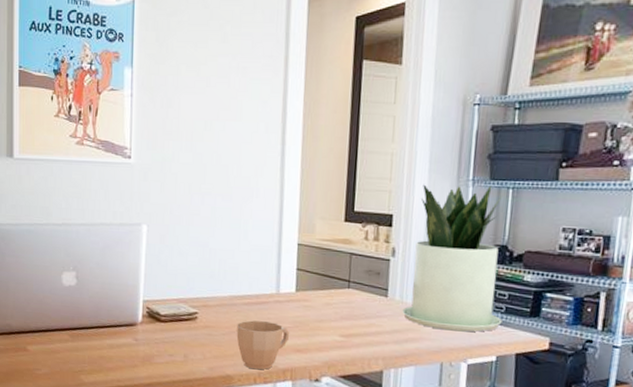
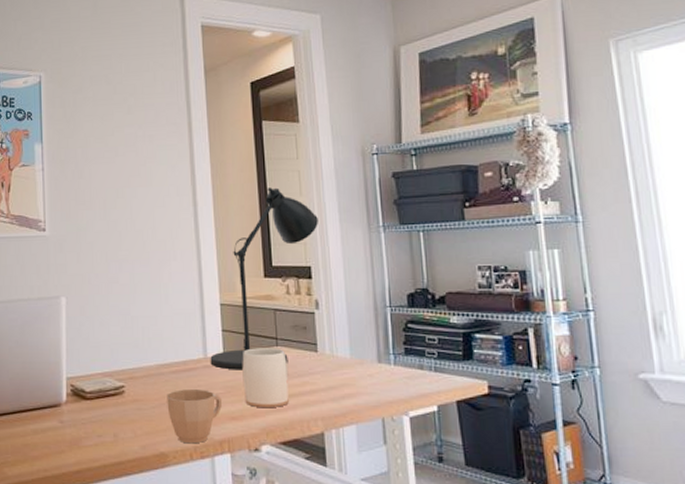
desk lamp: none [282,132,407,308] -> present [210,187,318,370]
mug: none [311,288,357,345] -> present [242,348,290,408]
planter: present [402,184,503,332] -> none [334,230,437,382]

